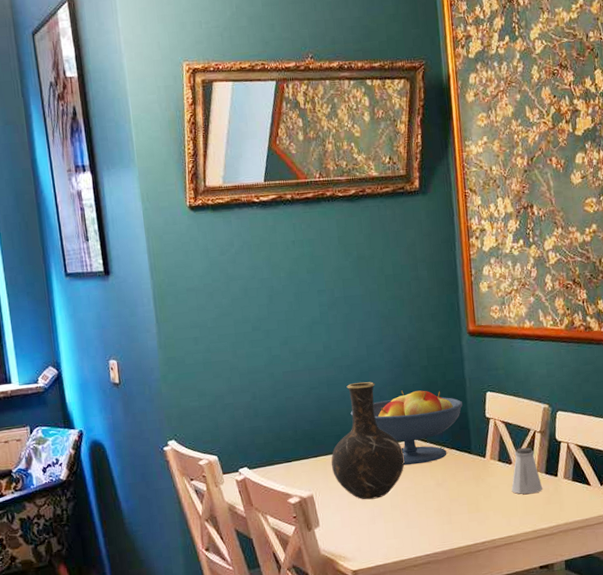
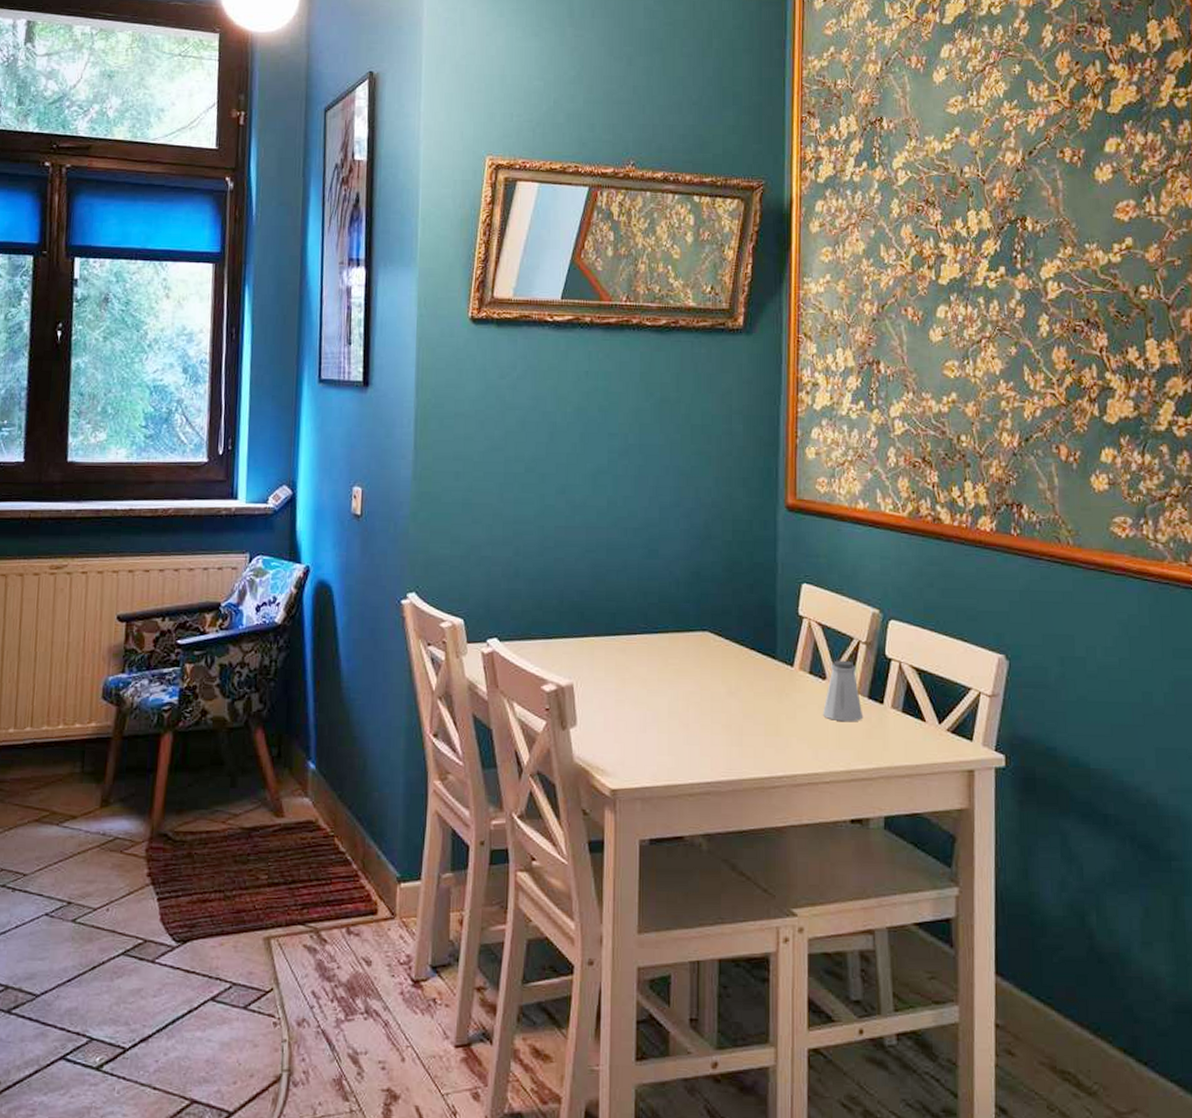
vase: present [331,382,405,500] -> none [601,551,691,700]
fruit bowl: present [350,390,463,465] -> none [631,567,770,664]

